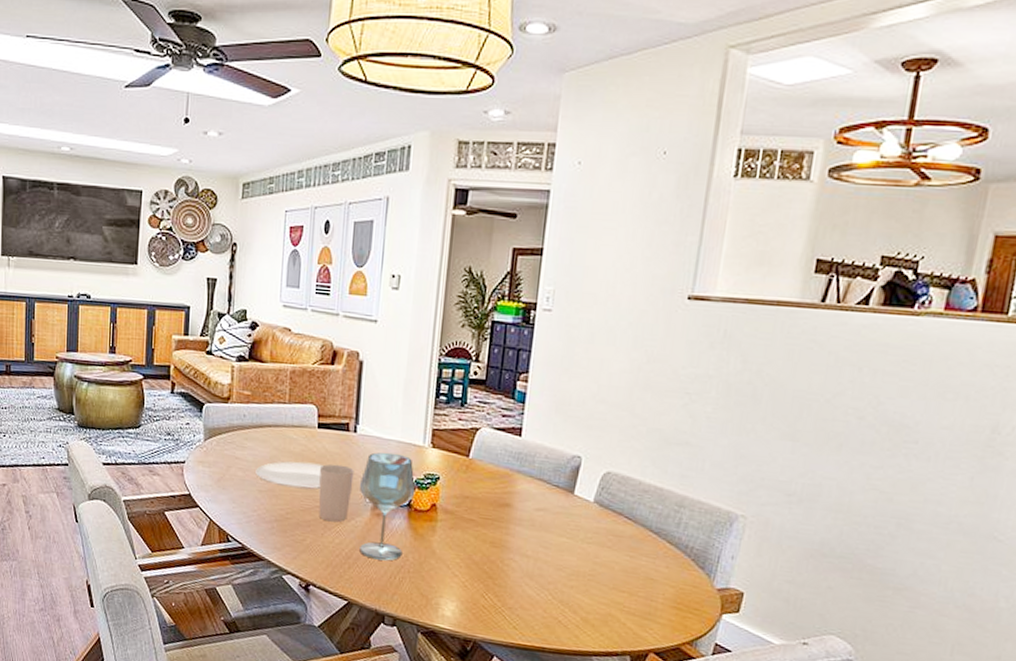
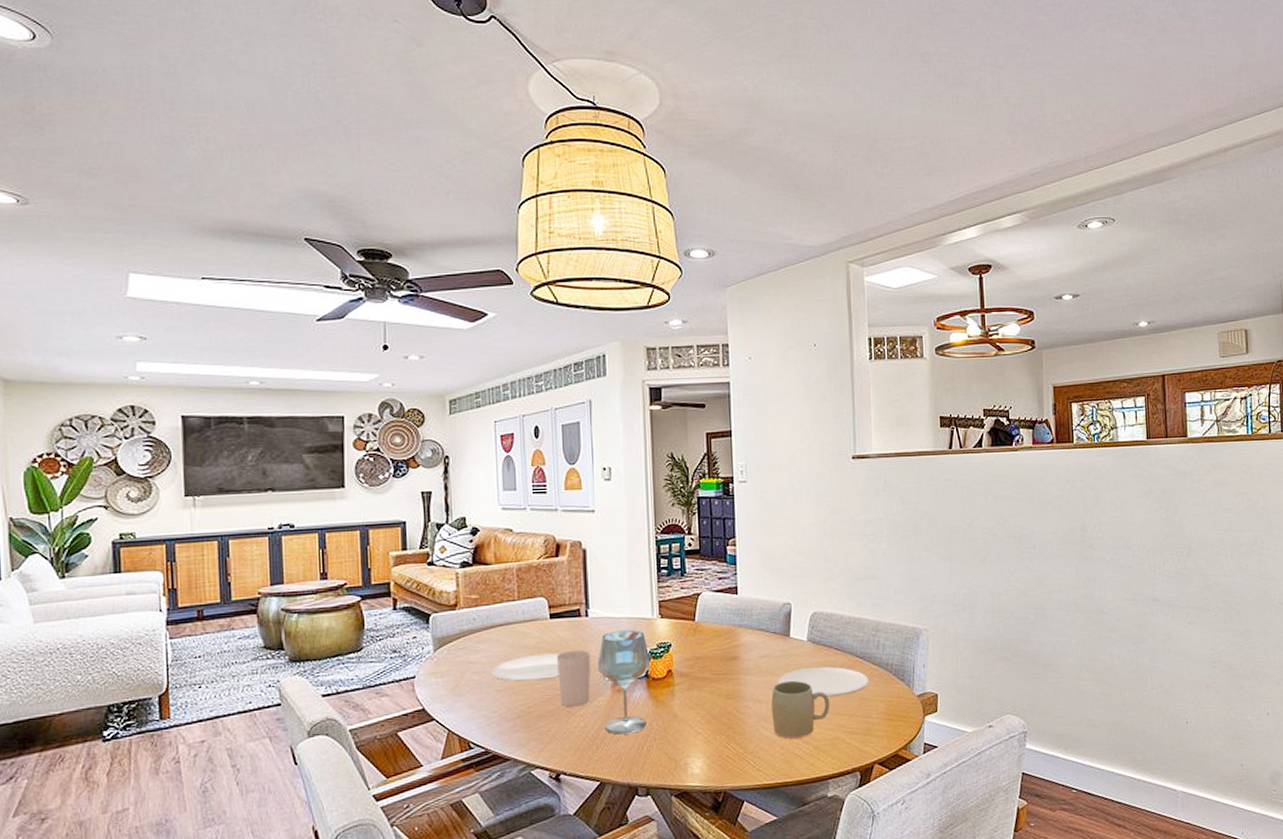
mug: none [538,541,610,606] -> present [771,680,830,739]
plate: none [551,531,660,571] -> present [777,666,868,697]

